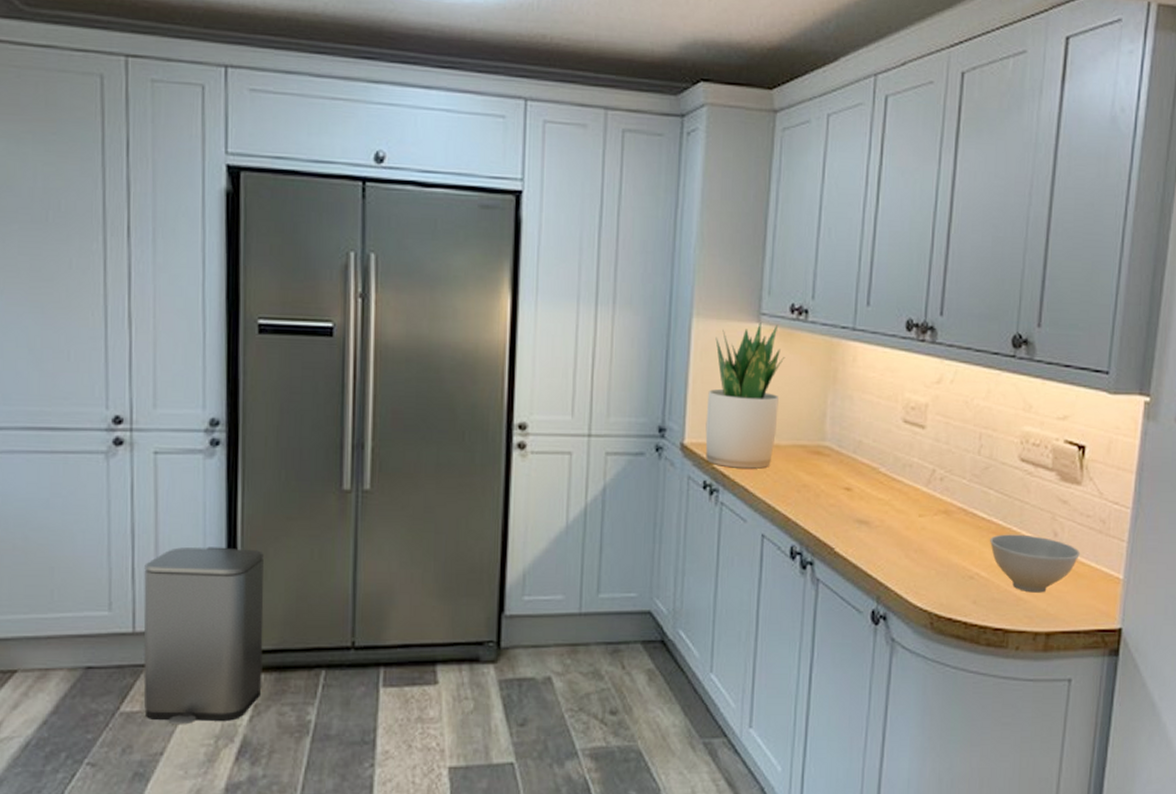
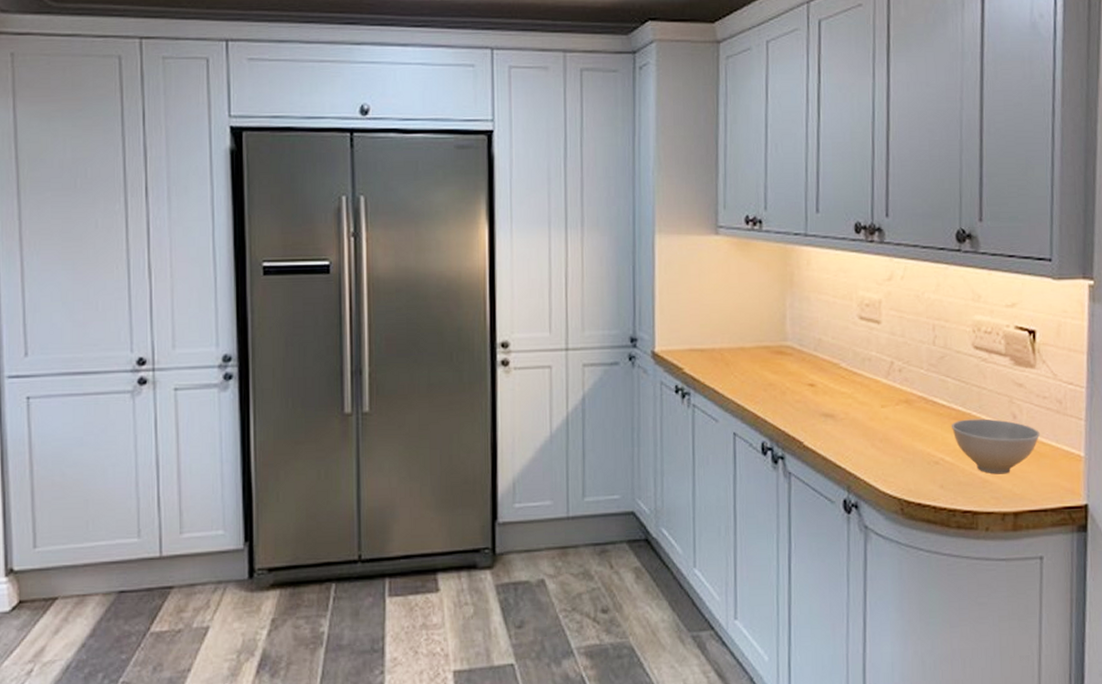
pedal bin: present [143,547,264,725] -> none [169,472,278,642]
planter: present [705,322,784,469] -> none [673,235,743,372]

